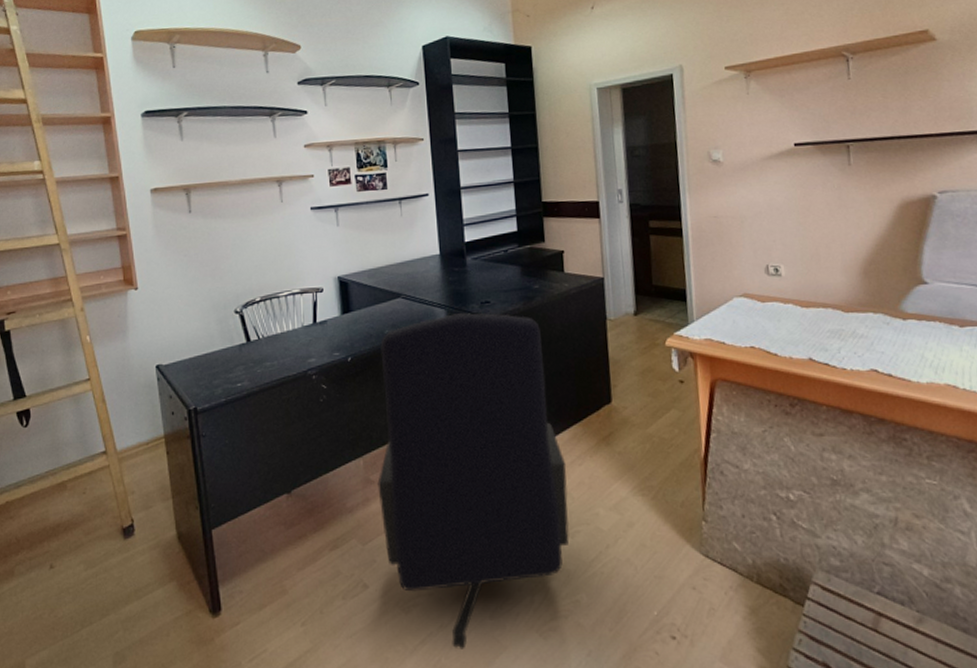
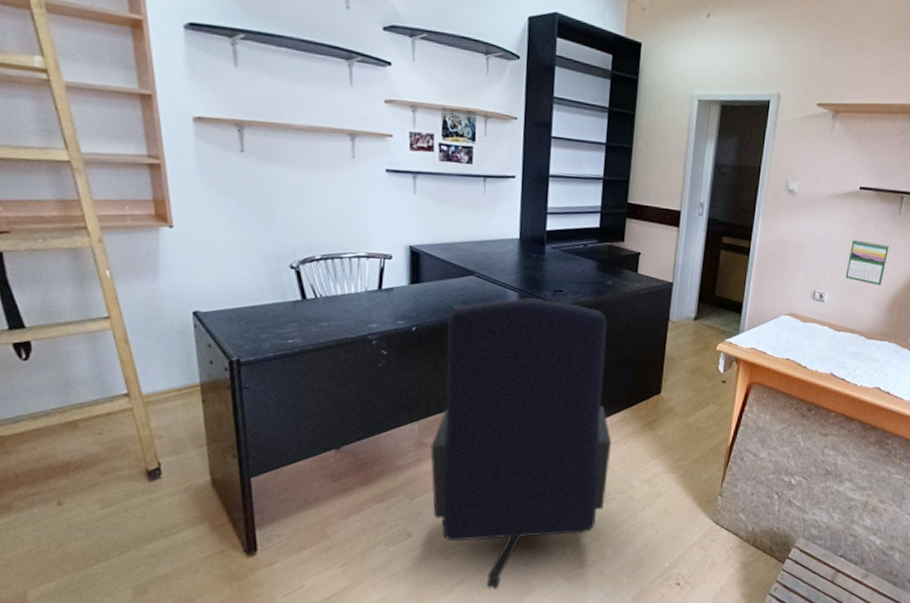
calendar: none [799,200,848,249] -> present [845,239,889,285]

